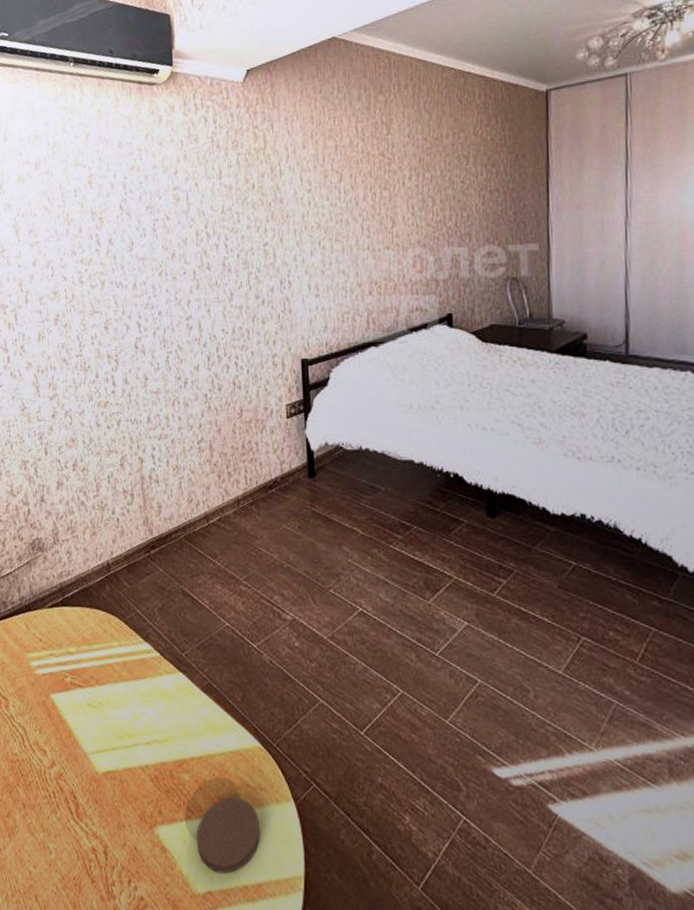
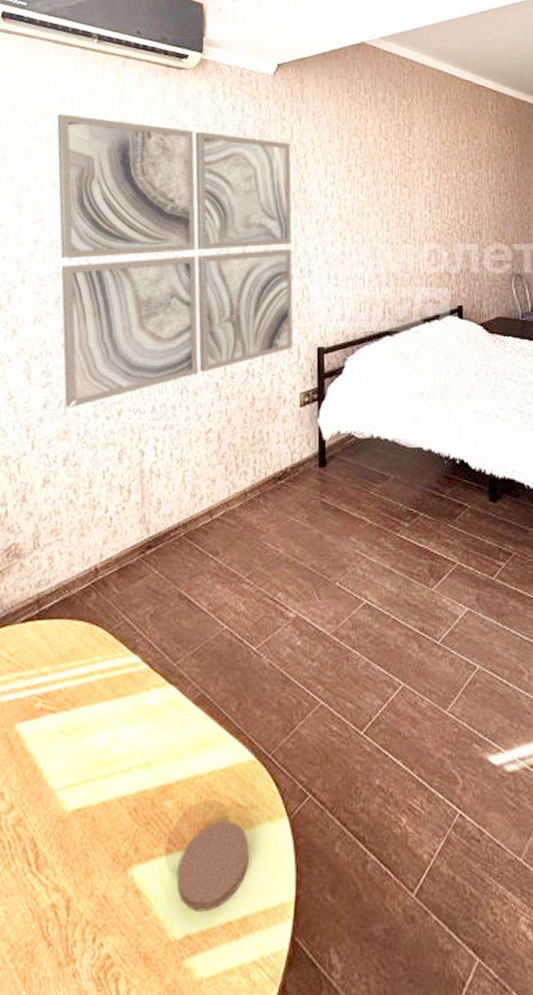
wall art: none [43,139,277,418] -> present [57,113,293,408]

